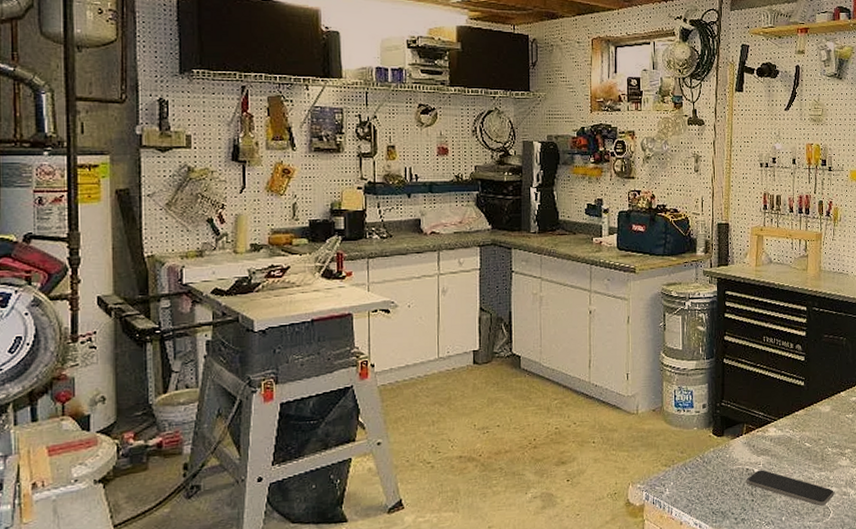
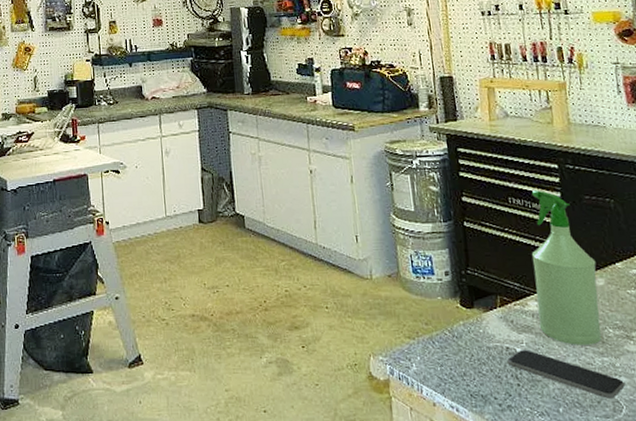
spray bottle: none [775,330,826,464] -> present [531,190,602,345]

